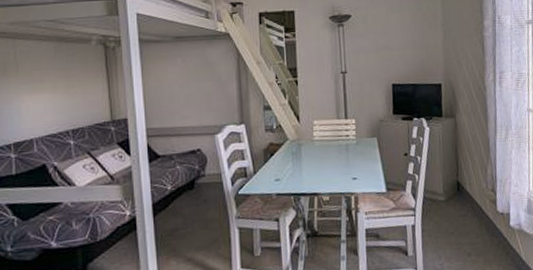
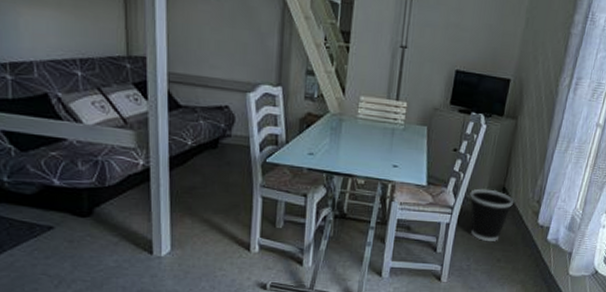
wastebasket: none [427,185,470,237] -> present [470,188,514,241]

